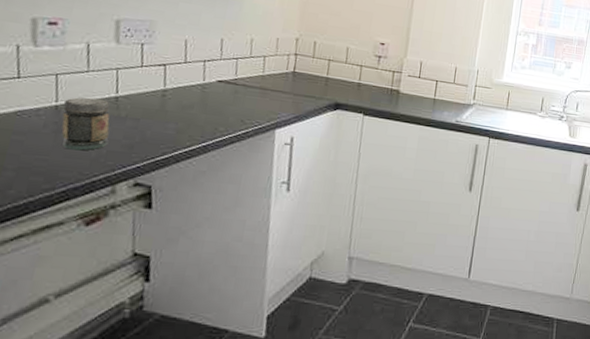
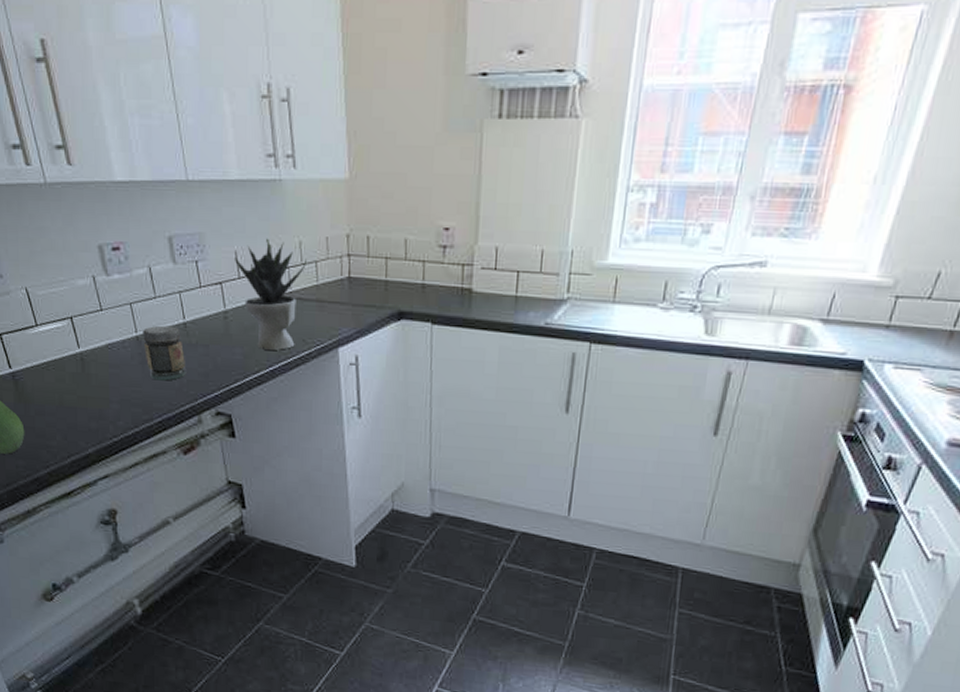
potted plant: none [183,32,256,128] -> present [233,238,306,350]

